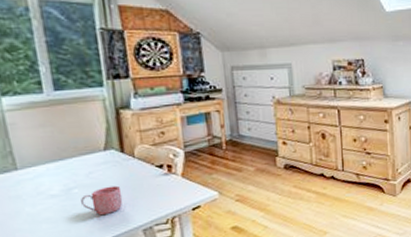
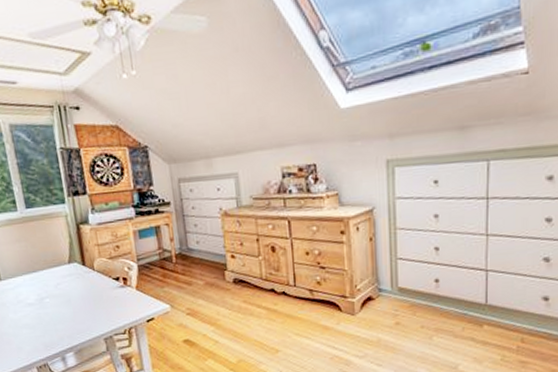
mug: present [81,185,123,215] -> none [52,296,87,323]

